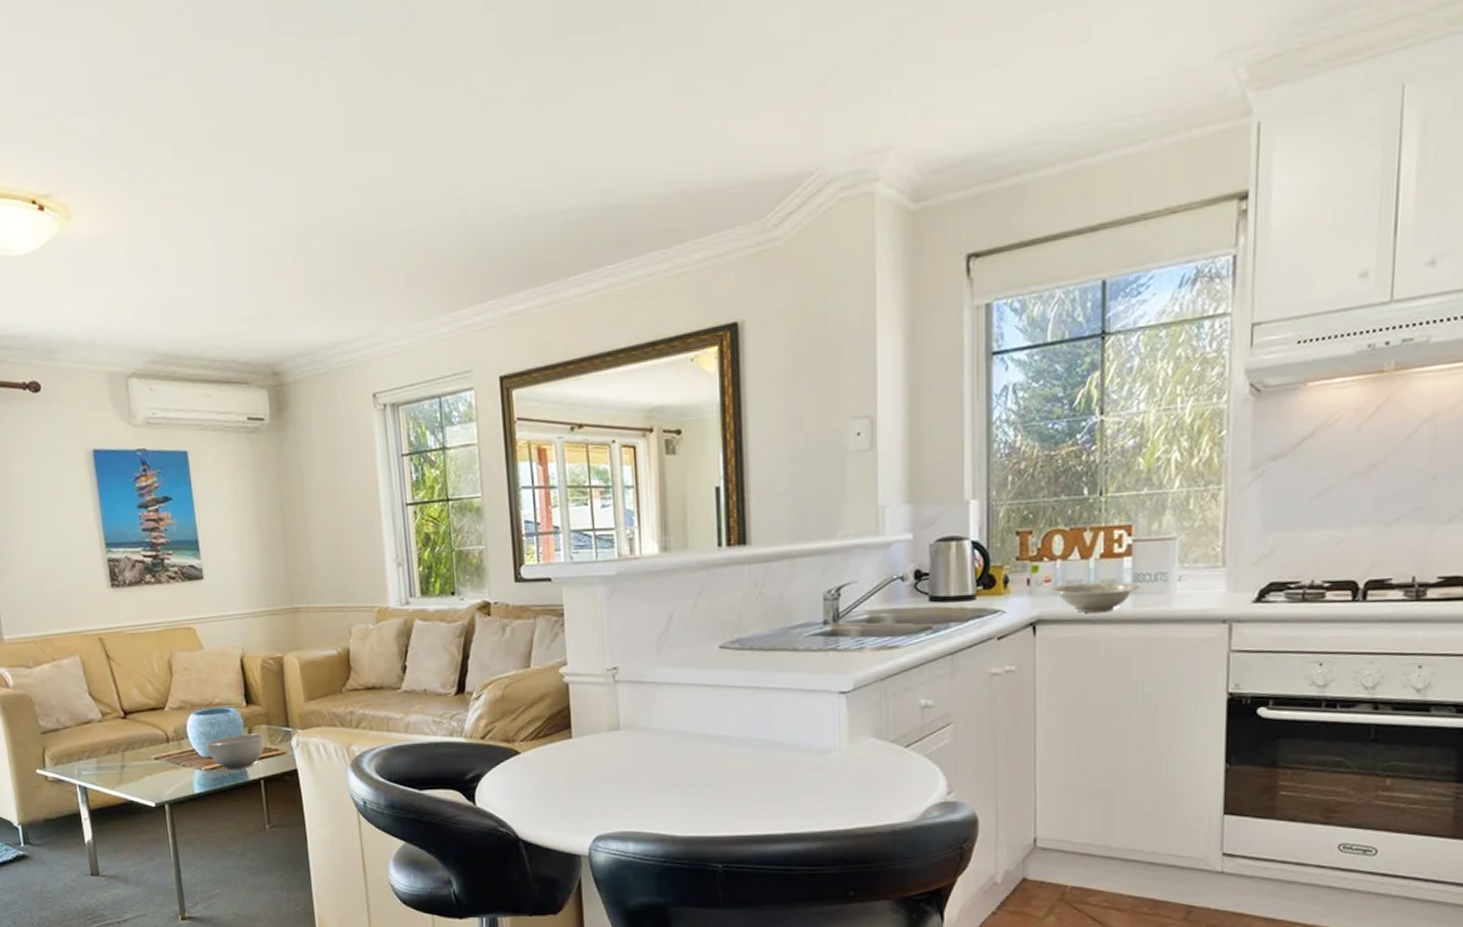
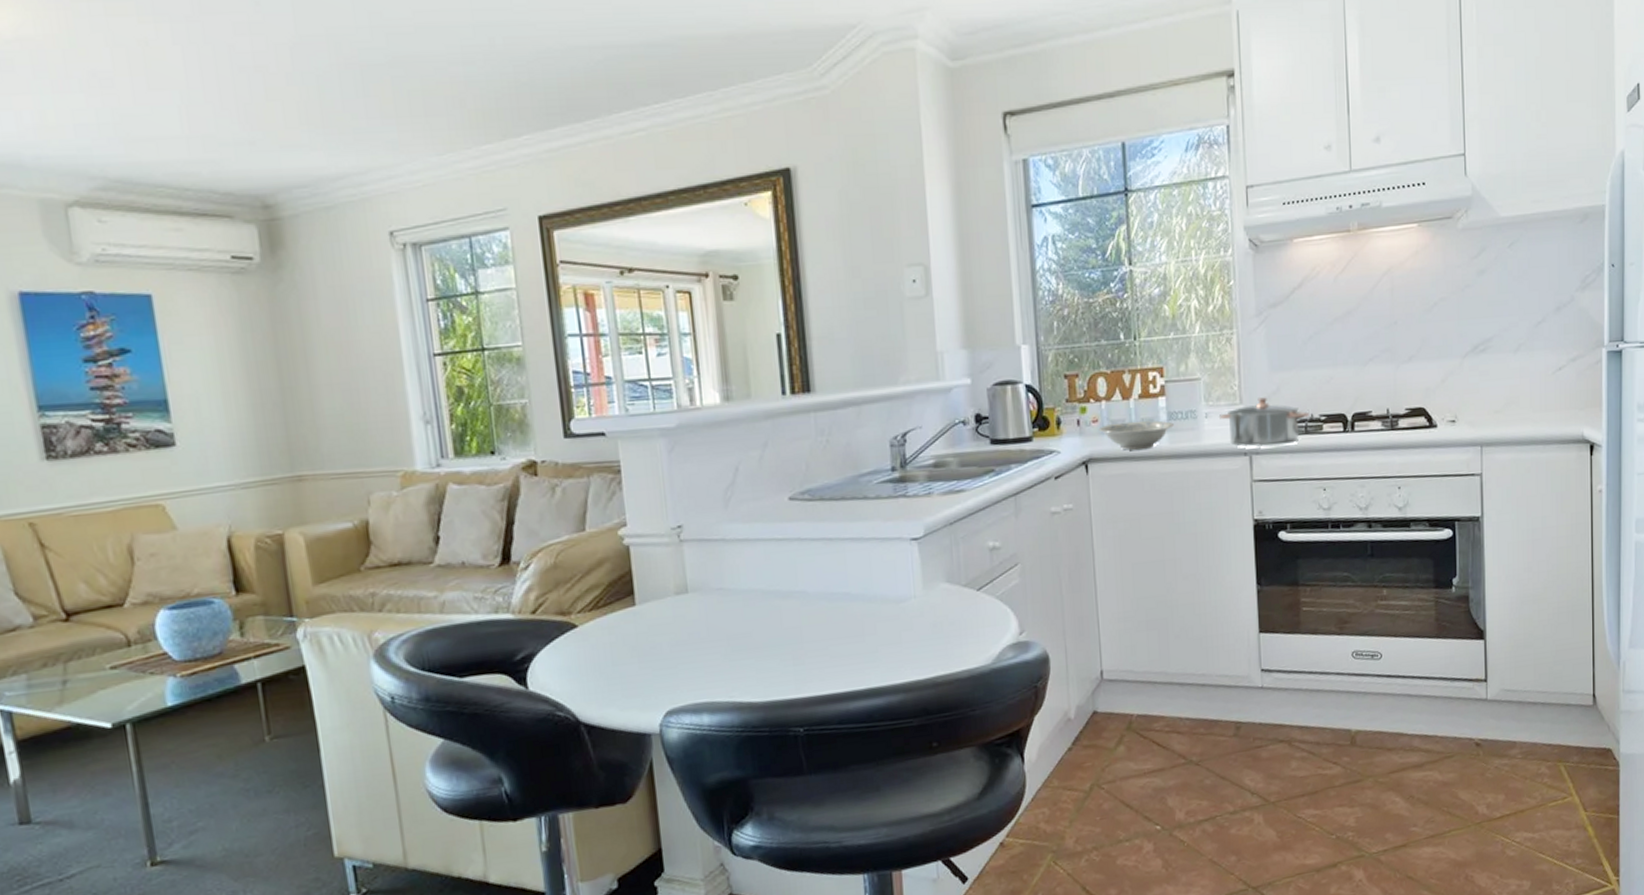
bowl: present [207,733,265,770] -> none [184,626,262,674]
cooking pot: none [1194,560,1310,614] -> present [1218,397,1310,447]

